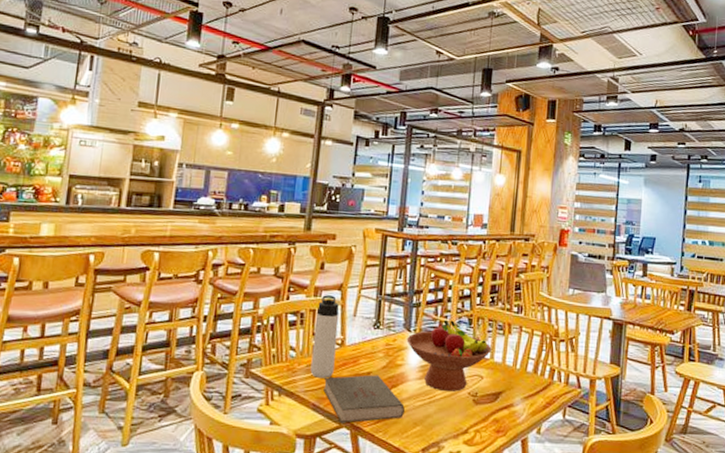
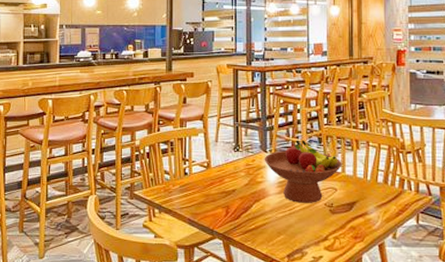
thermos bottle: present [310,295,340,379] -> none [183,125,203,197]
book: present [323,375,406,423] -> none [196,192,269,235]

